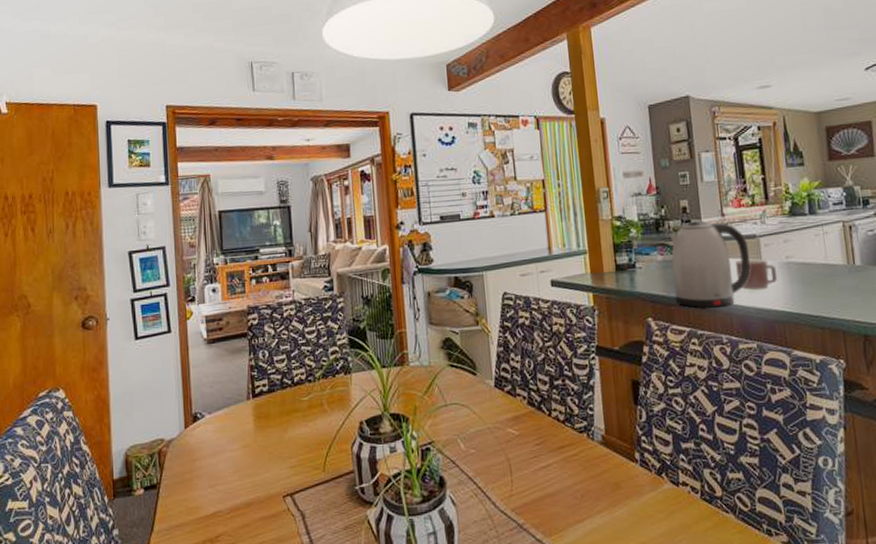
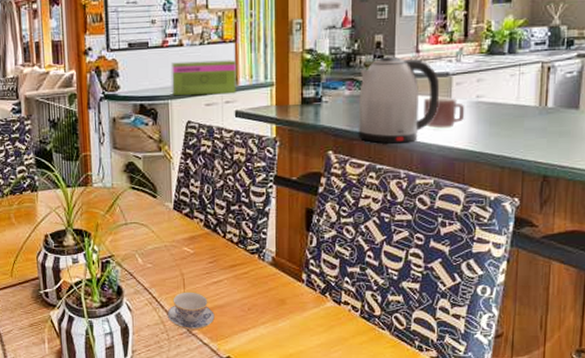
box: none [483,229,550,268] -> present [170,60,236,96]
teacup: none [494,479,547,524] -> present [167,292,215,329]

